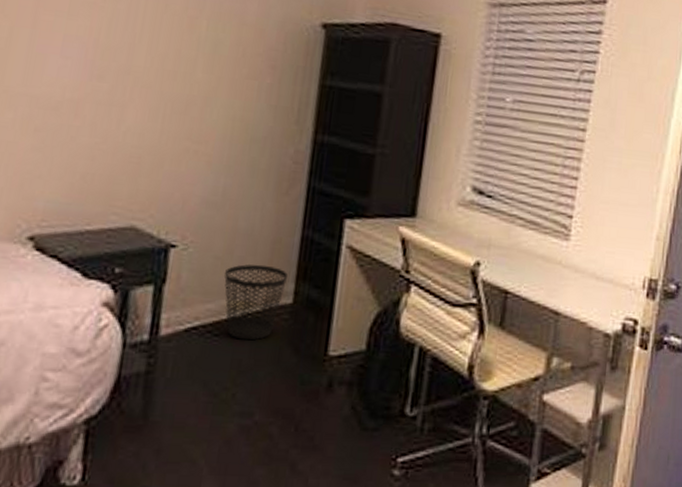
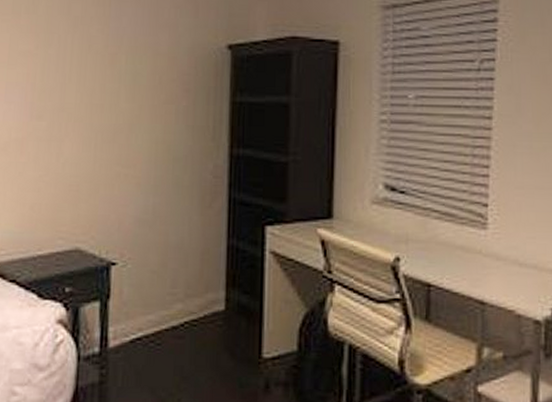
wastebasket: present [224,263,287,341] -> none [160,275,218,348]

